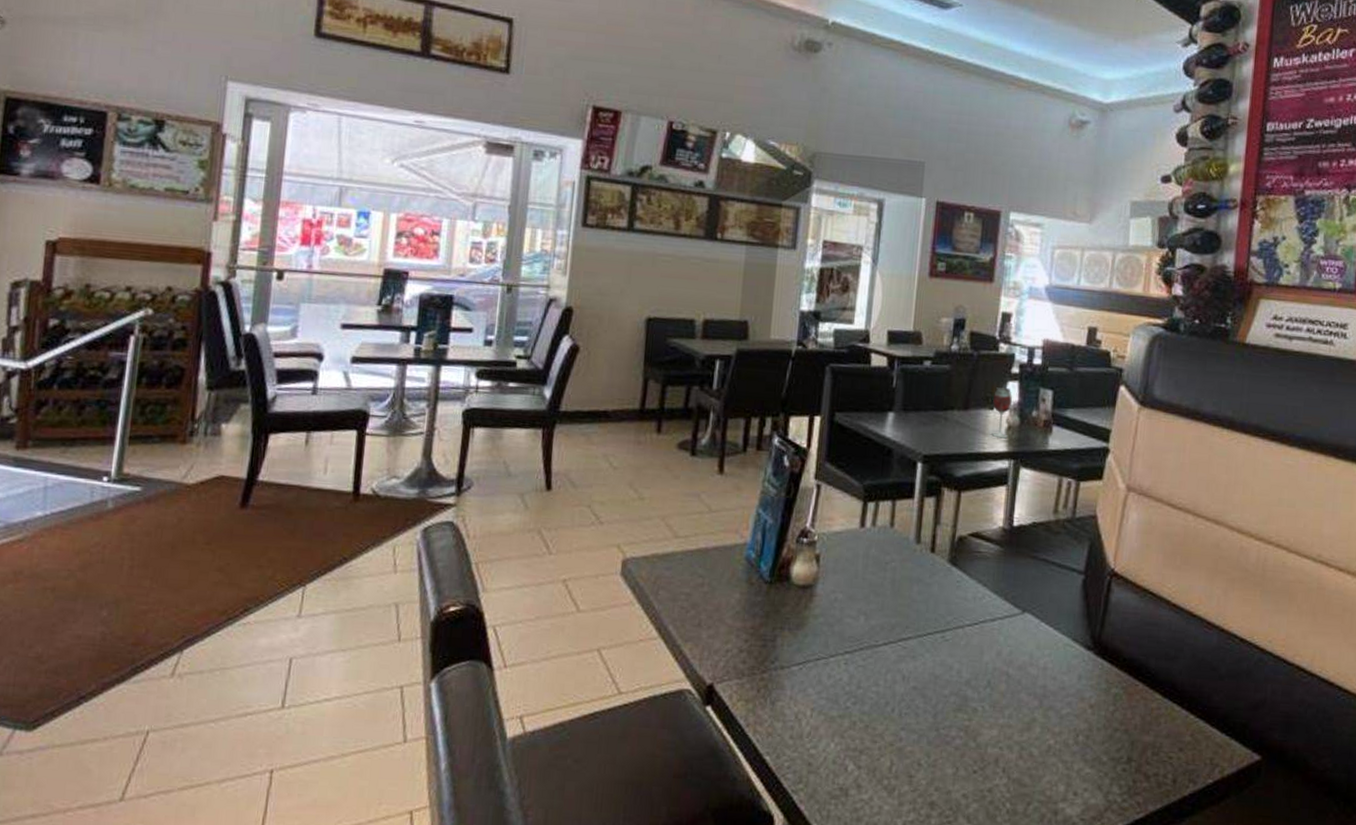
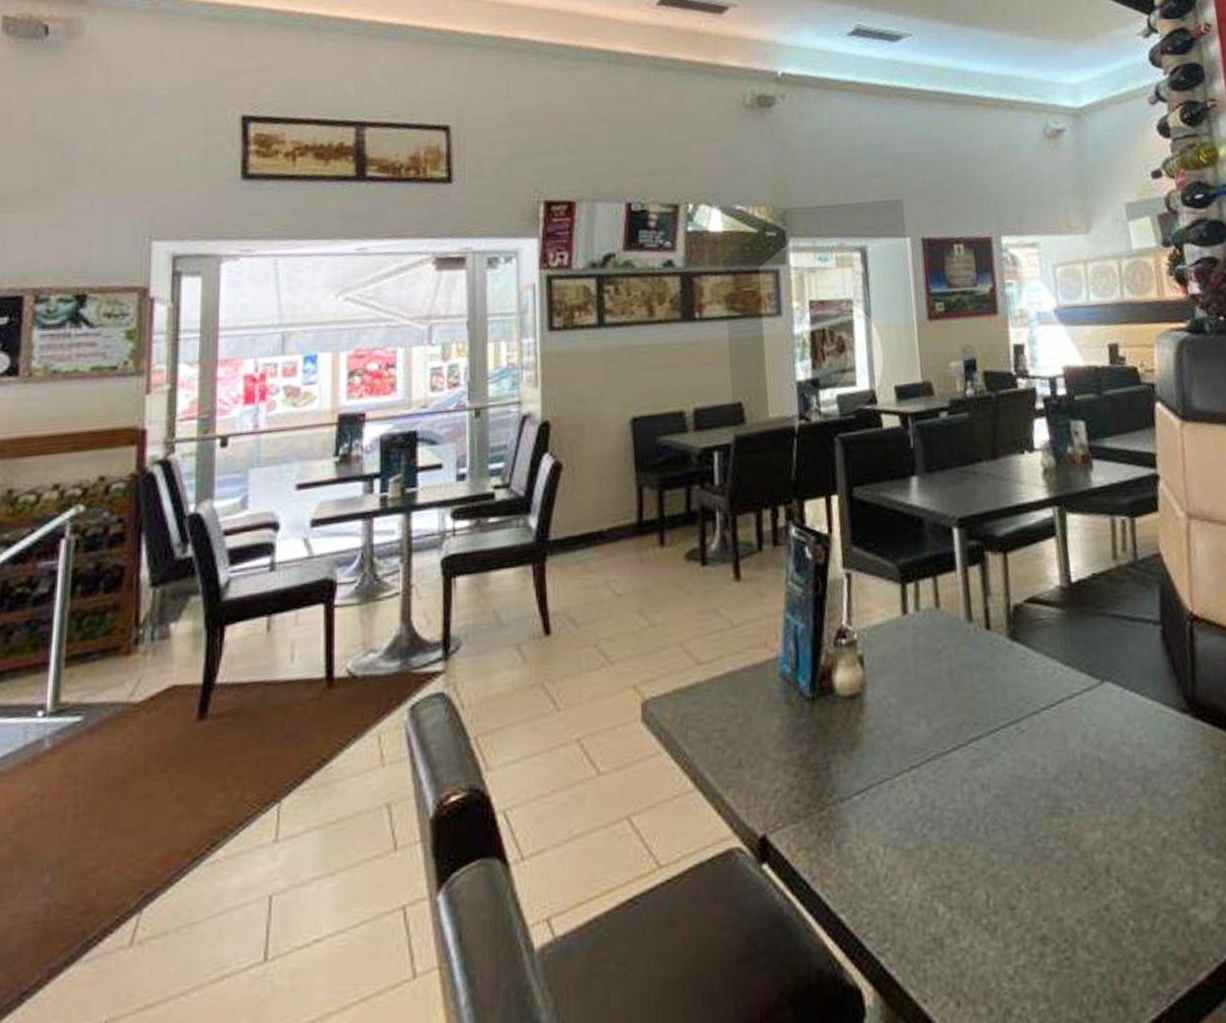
wineglass: present [991,386,1012,439] -> none [1021,426,1046,485]

